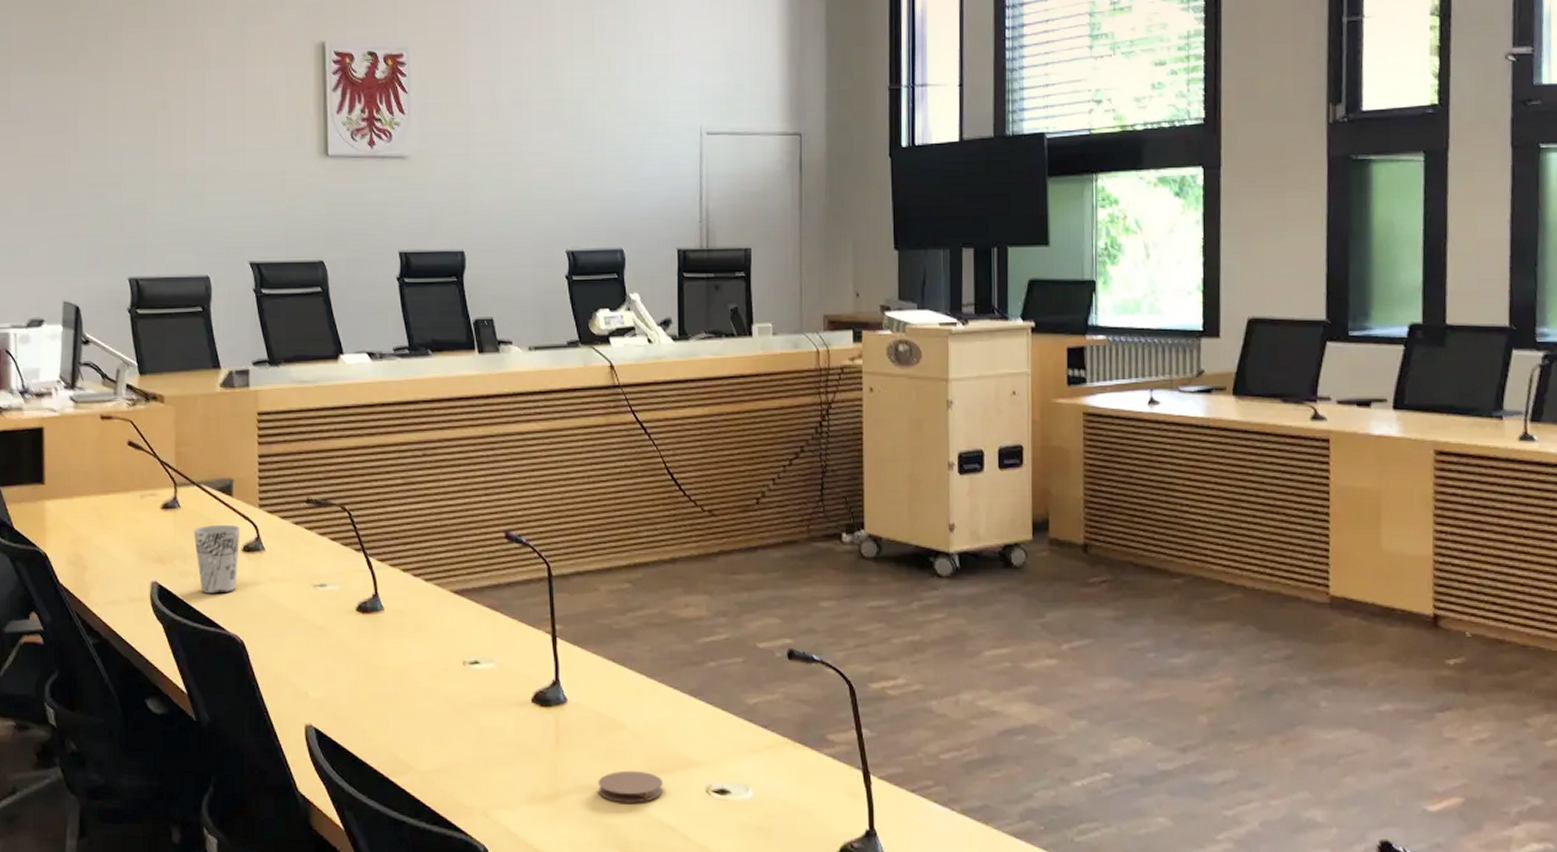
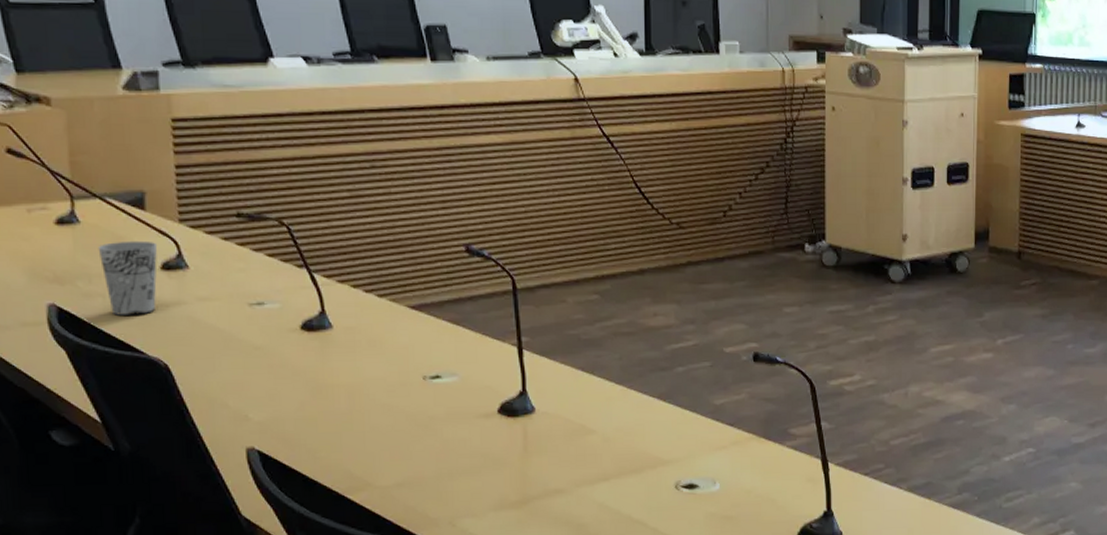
coaster: present [598,770,664,803] -> none [568,472,634,503]

